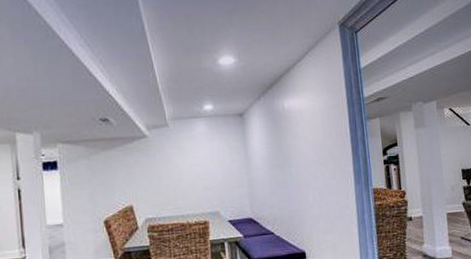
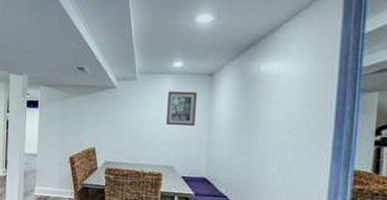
wall art: none [203,133,233,170] -> present [165,91,198,127]

